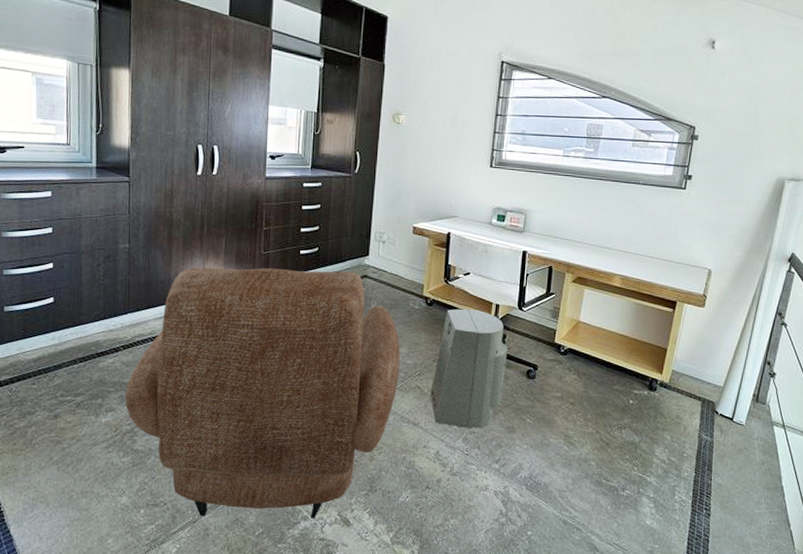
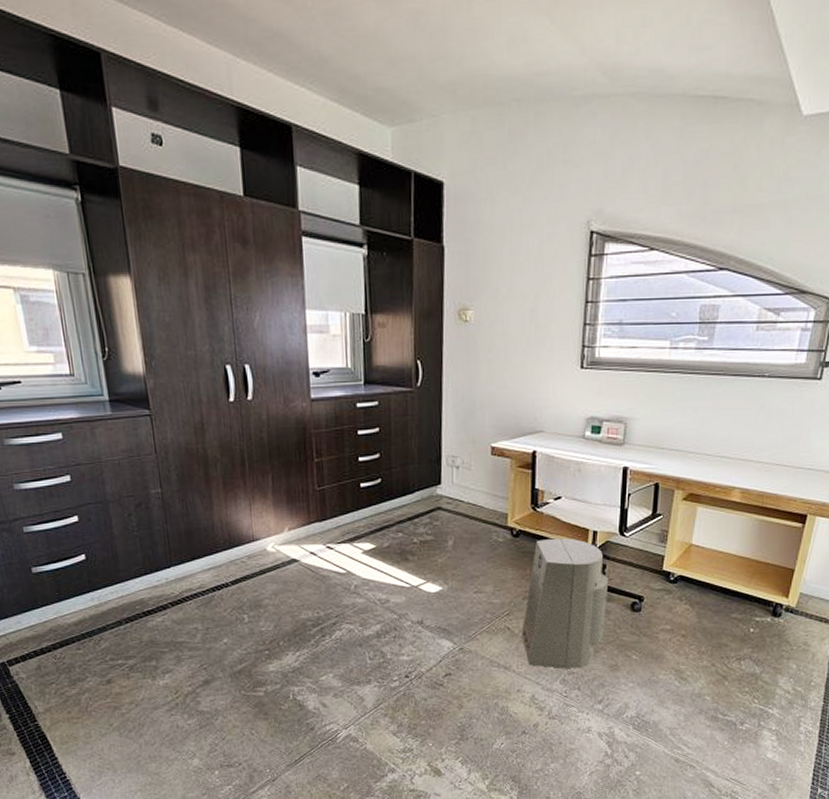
armchair: present [124,267,401,519] -> none [180,504,486,774]

